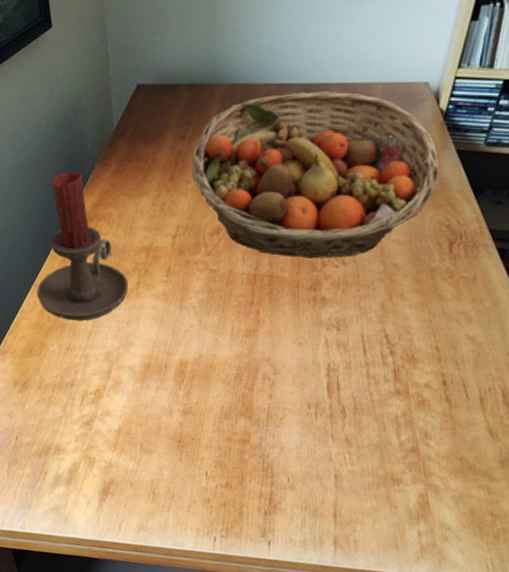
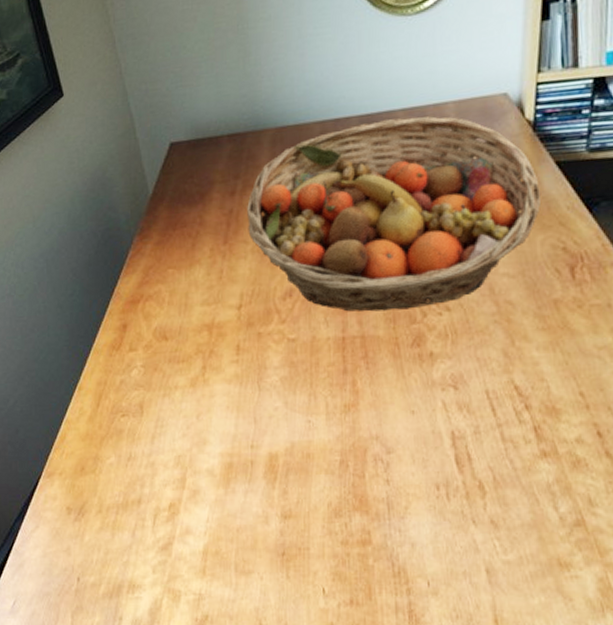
candle holder: present [36,171,129,321] -> none [82,249,193,424]

